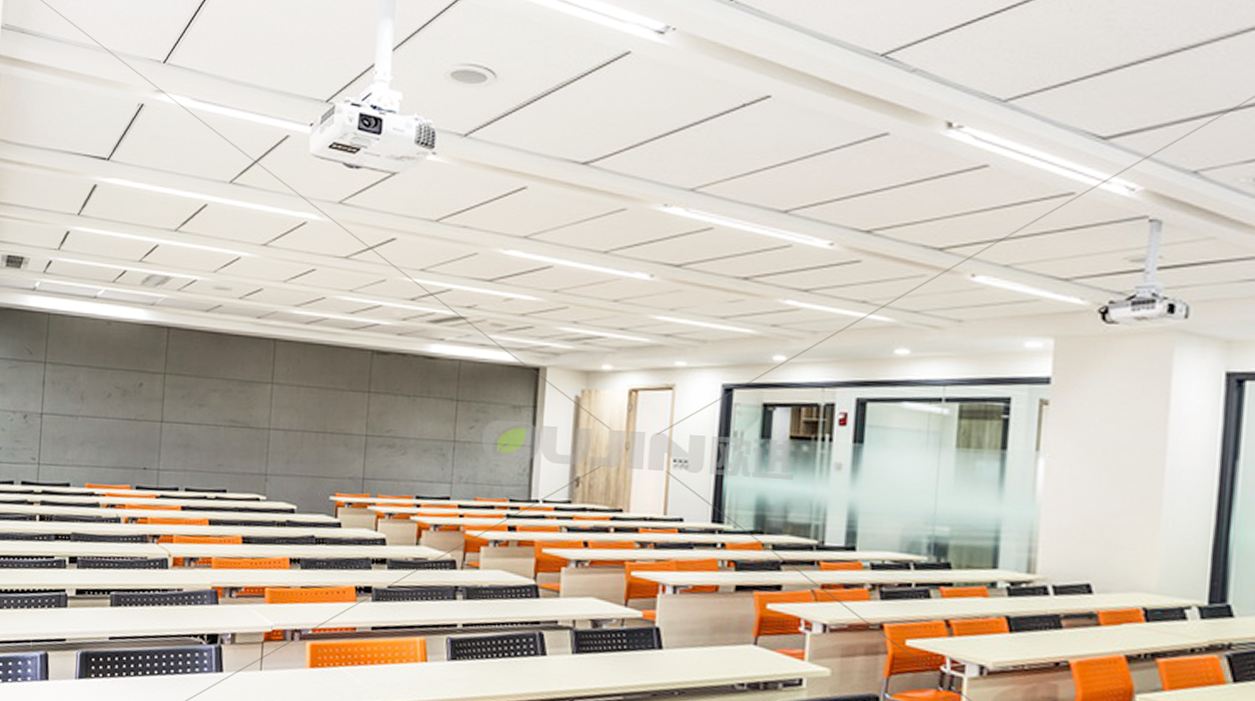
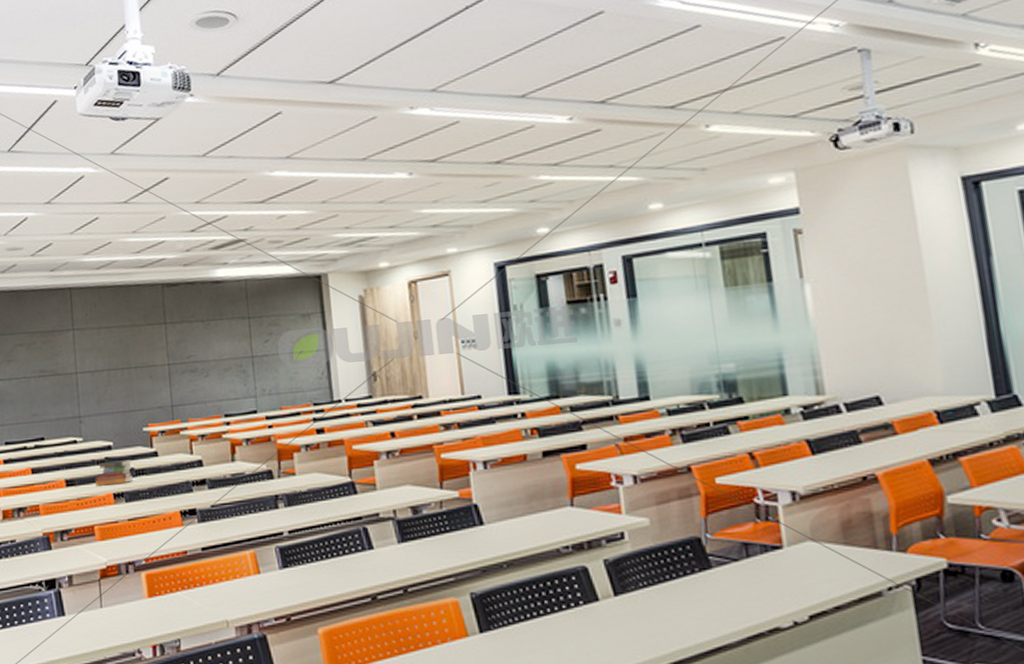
books: none [273,524,312,550] -> present [95,459,133,486]

